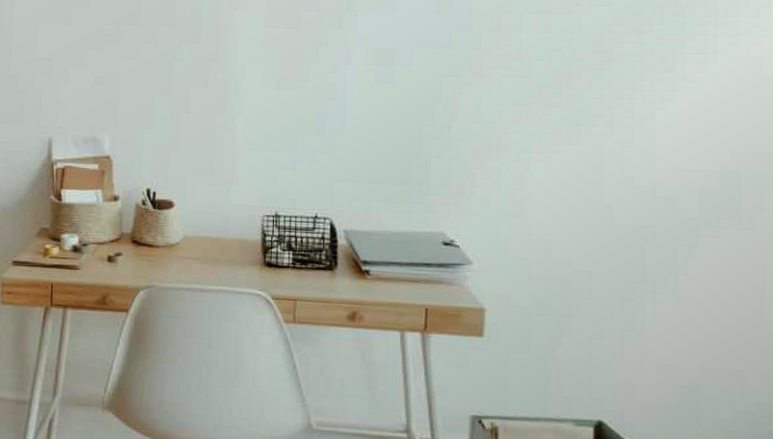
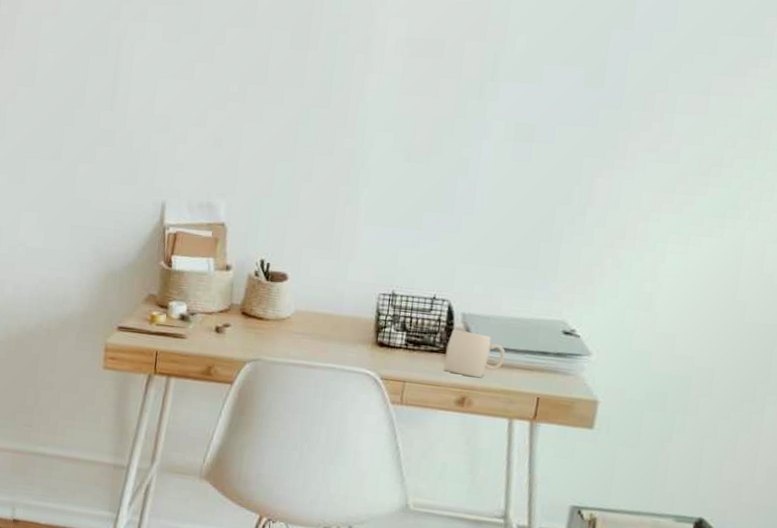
mug: none [333,245,390,293] -> present [444,329,506,378]

